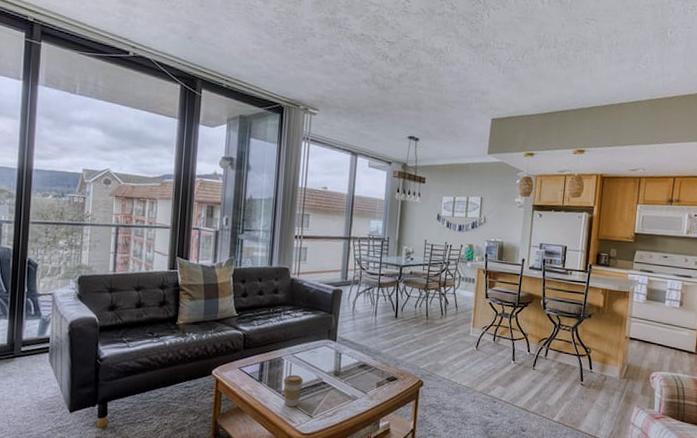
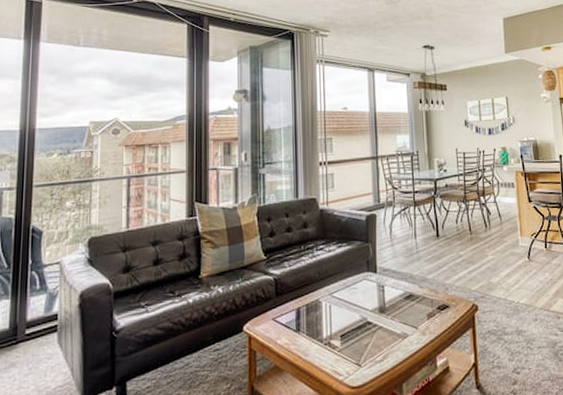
coffee cup: present [283,375,303,407] -> none [323,318,346,358]

